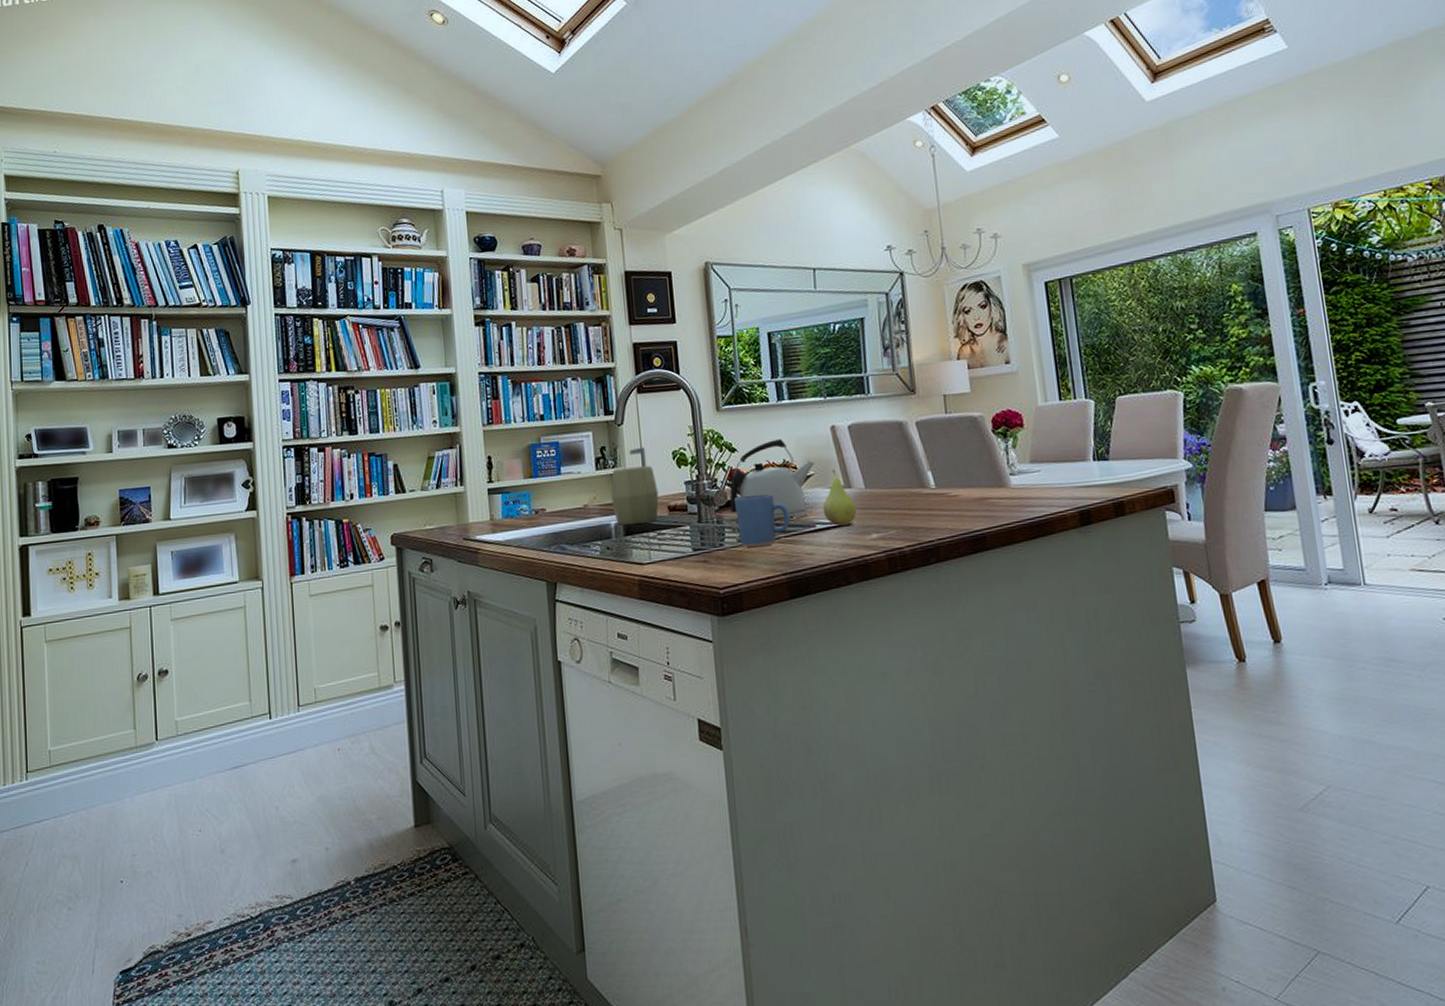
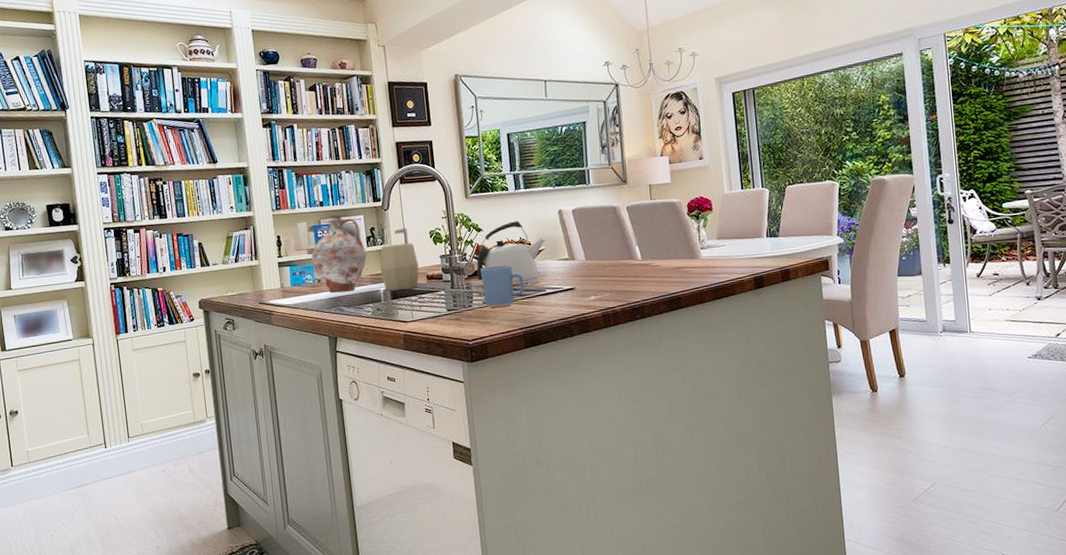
candle: none [507,438,534,475] -> present [293,221,316,251]
ceramic jug: none [528,431,595,529] -> present [311,215,367,294]
fruit: present [822,468,857,527] -> none [551,244,579,291]

